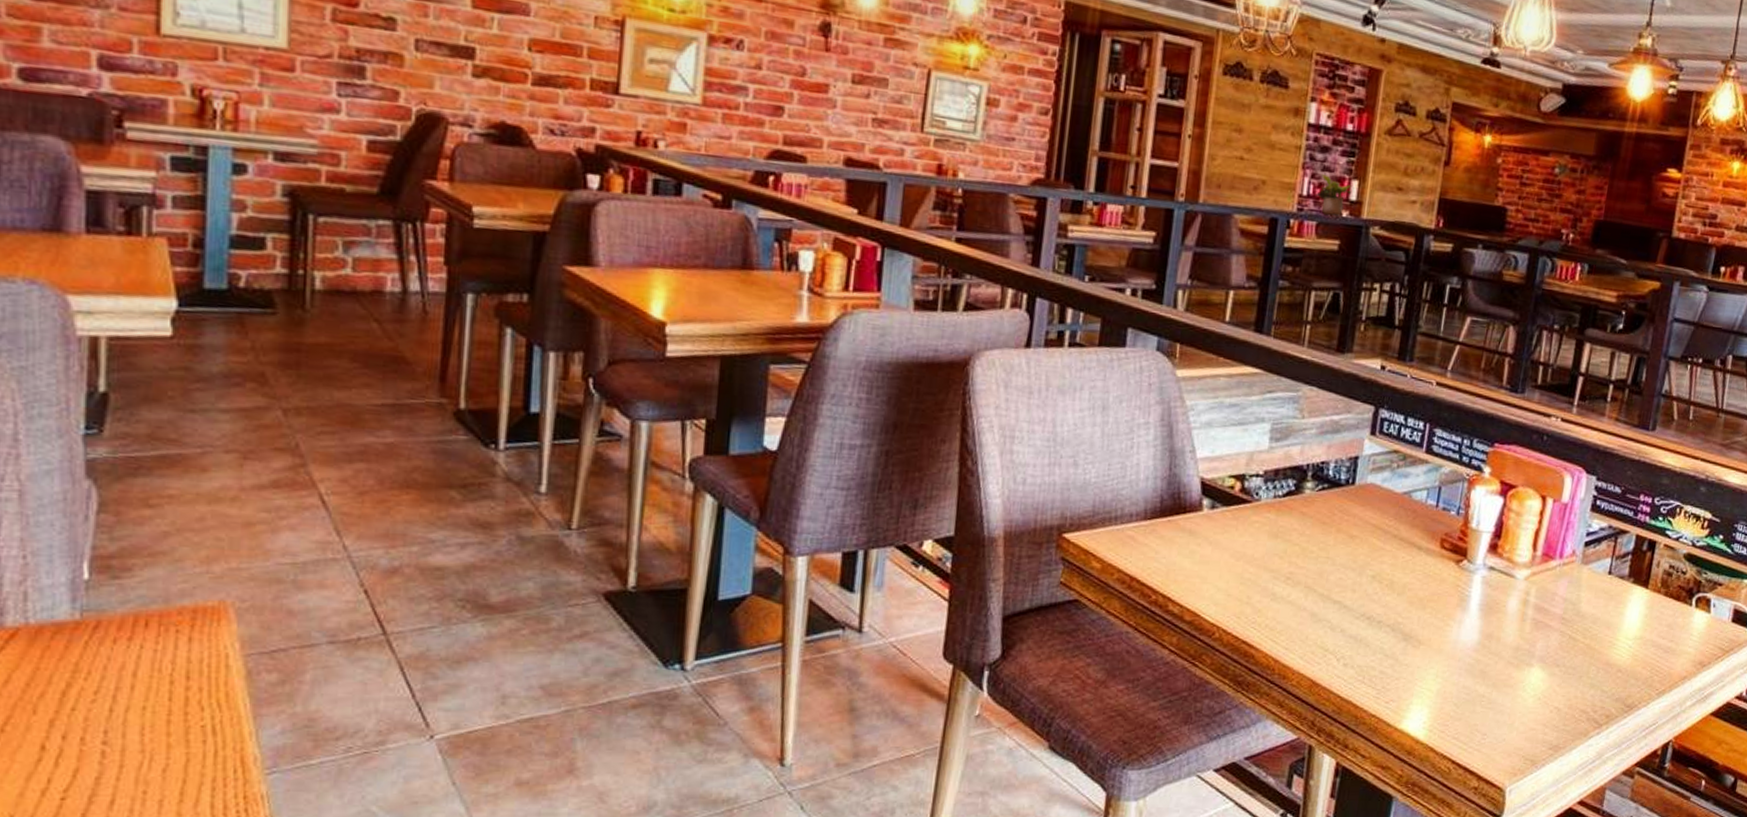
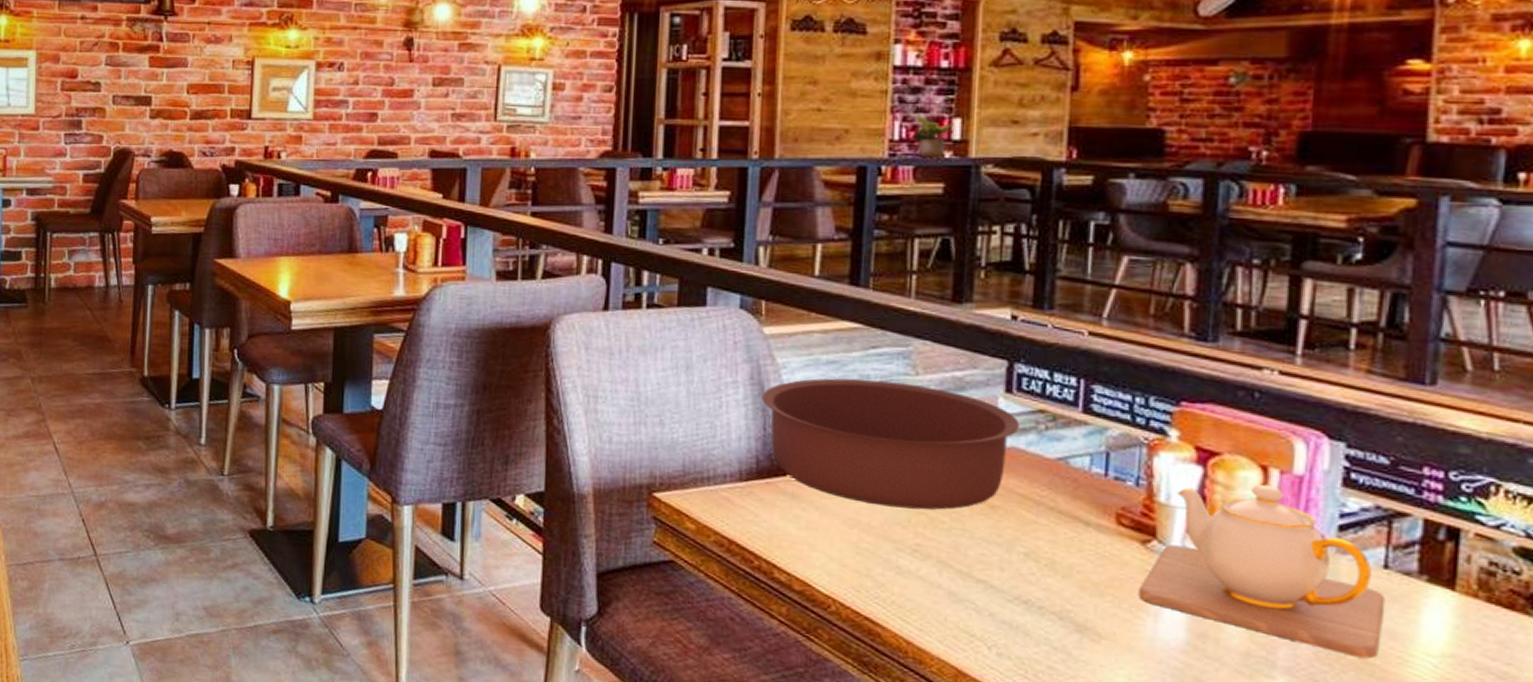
bowl: none [1170,420,1379,541] -> present [761,378,1020,510]
teapot: none [1450,510,1607,645] -> present [1138,484,1386,659]

